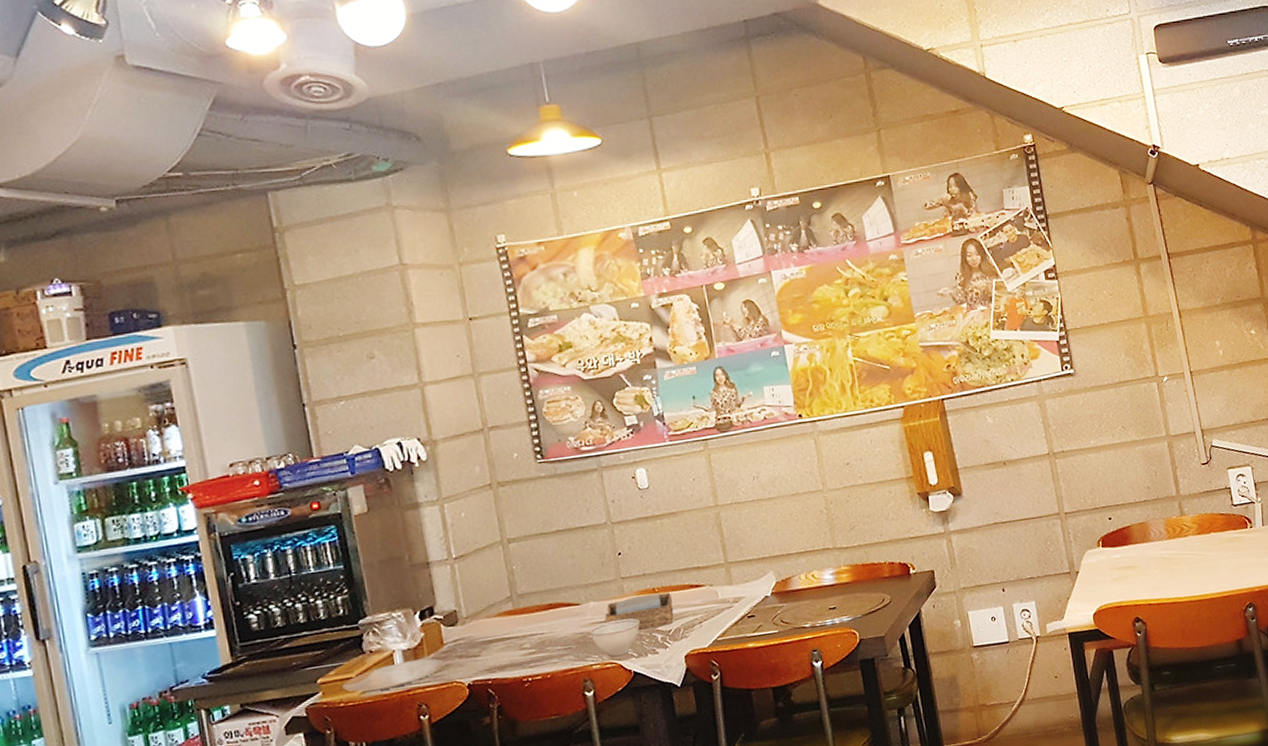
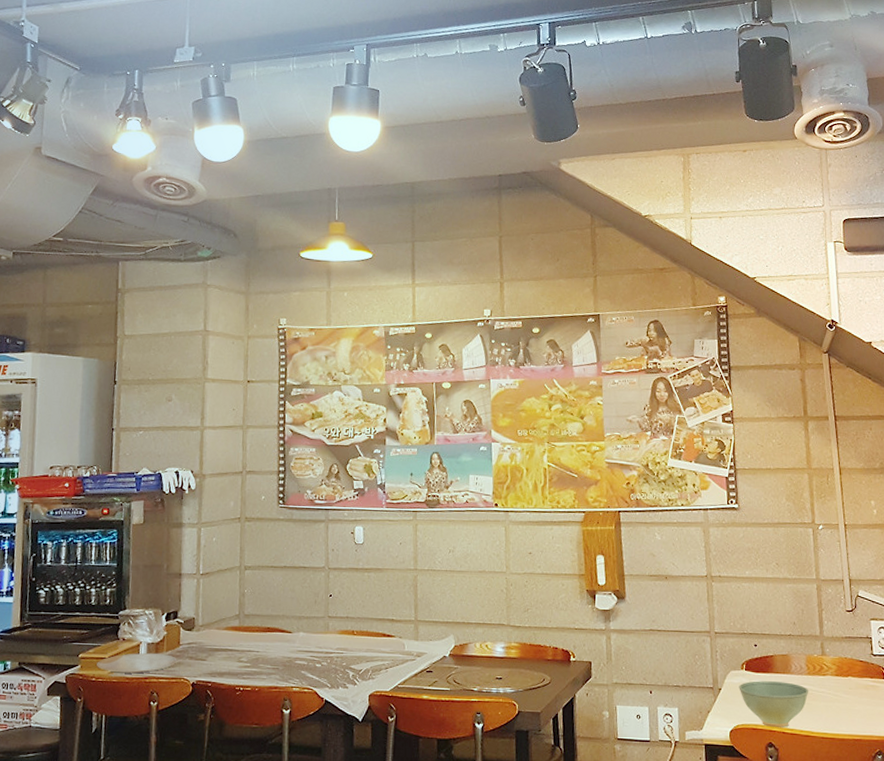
bowl: present [588,618,640,658] -> none [295,651,337,684]
napkin holder: present [604,592,674,630] -> none [309,635,366,665]
bowl: none [1097,551,1172,602] -> present [739,681,809,727]

